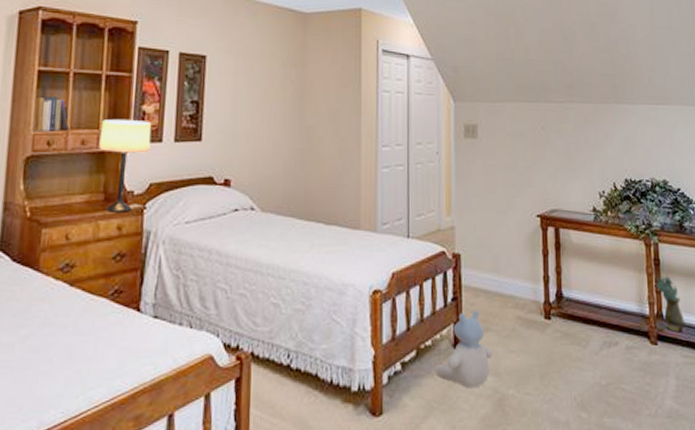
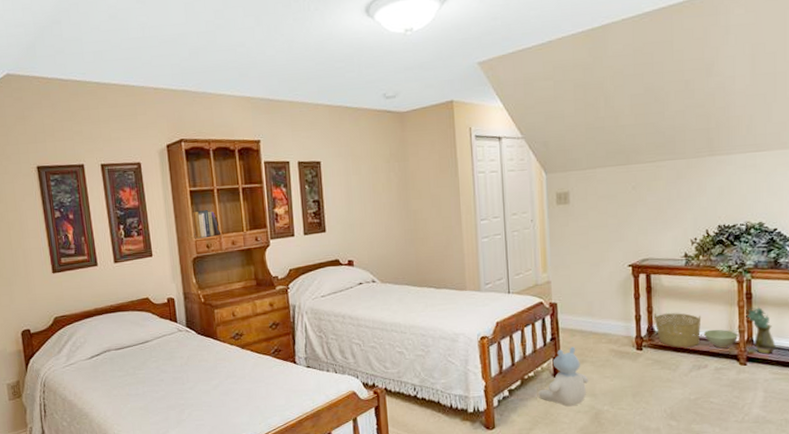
table lamp: present [99,119,152,214] -> none [245,221,286,295]
basket: none [562,275,611,319] -> present [654,313,702,348]
bowl: none [614,299,647,323] -> present [704,329,738,349]

